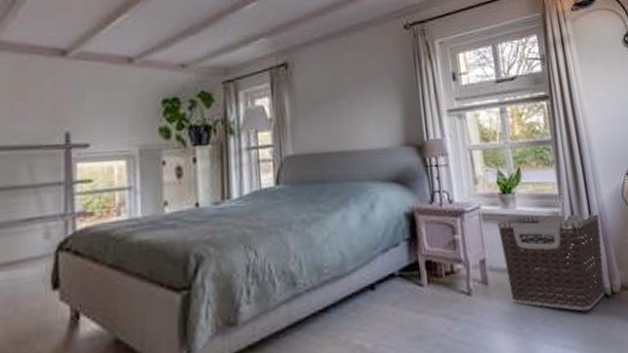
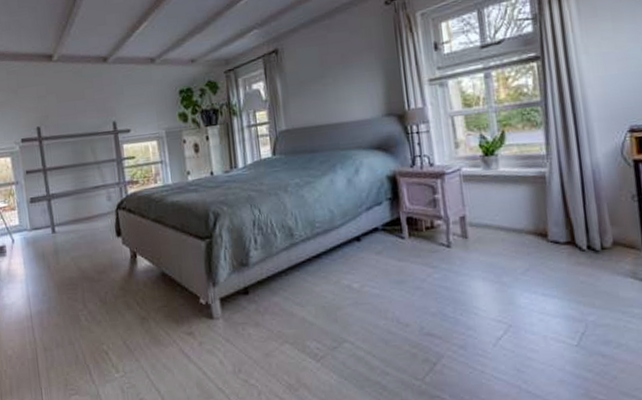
clothes hamper: present [497,214,606,311] -> none [478,172,595,264]

